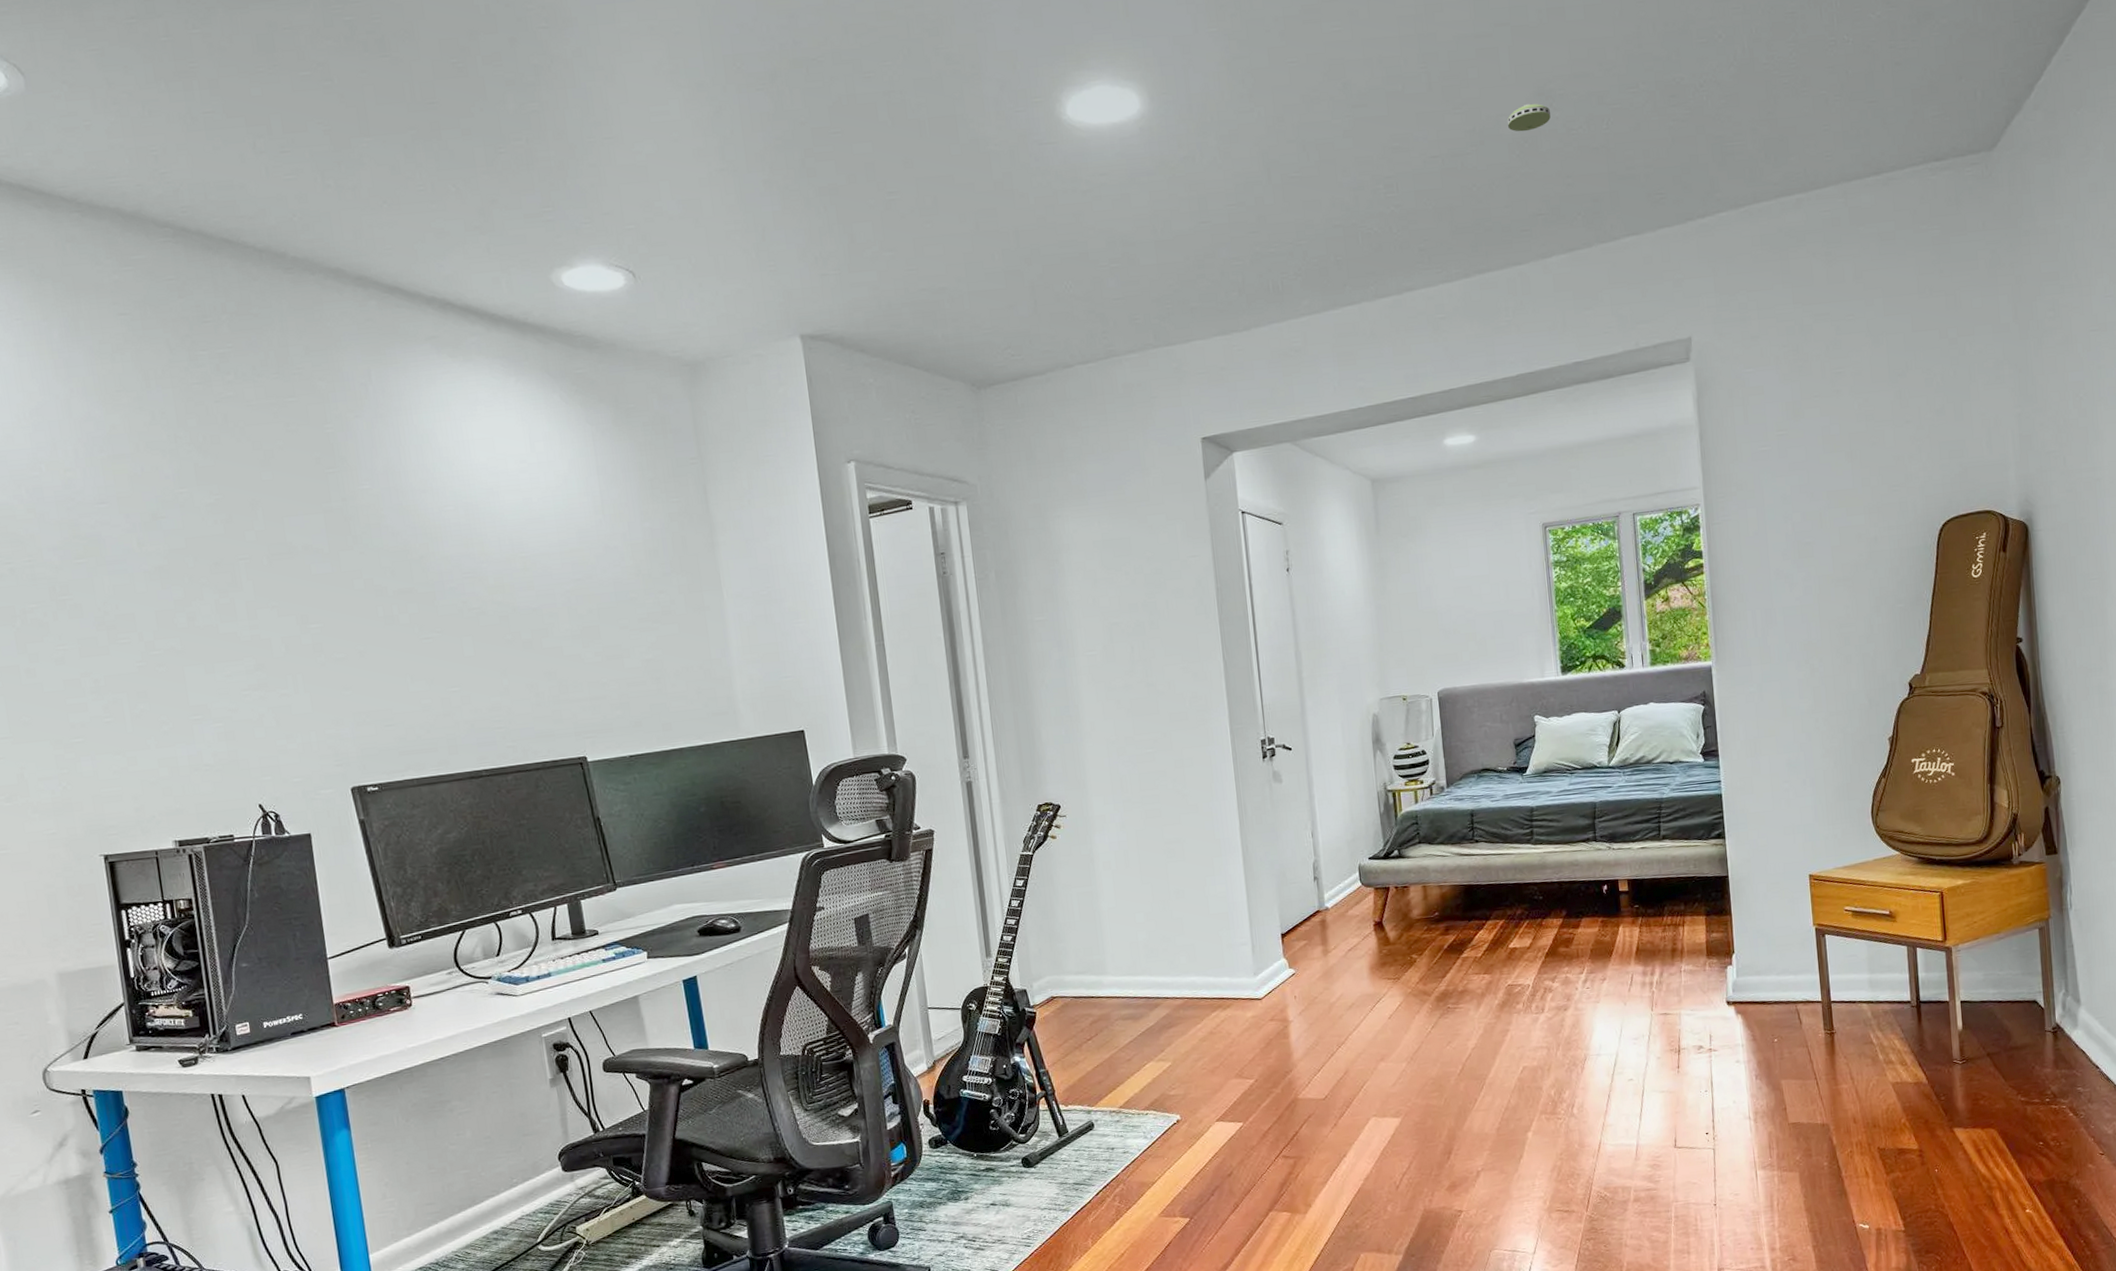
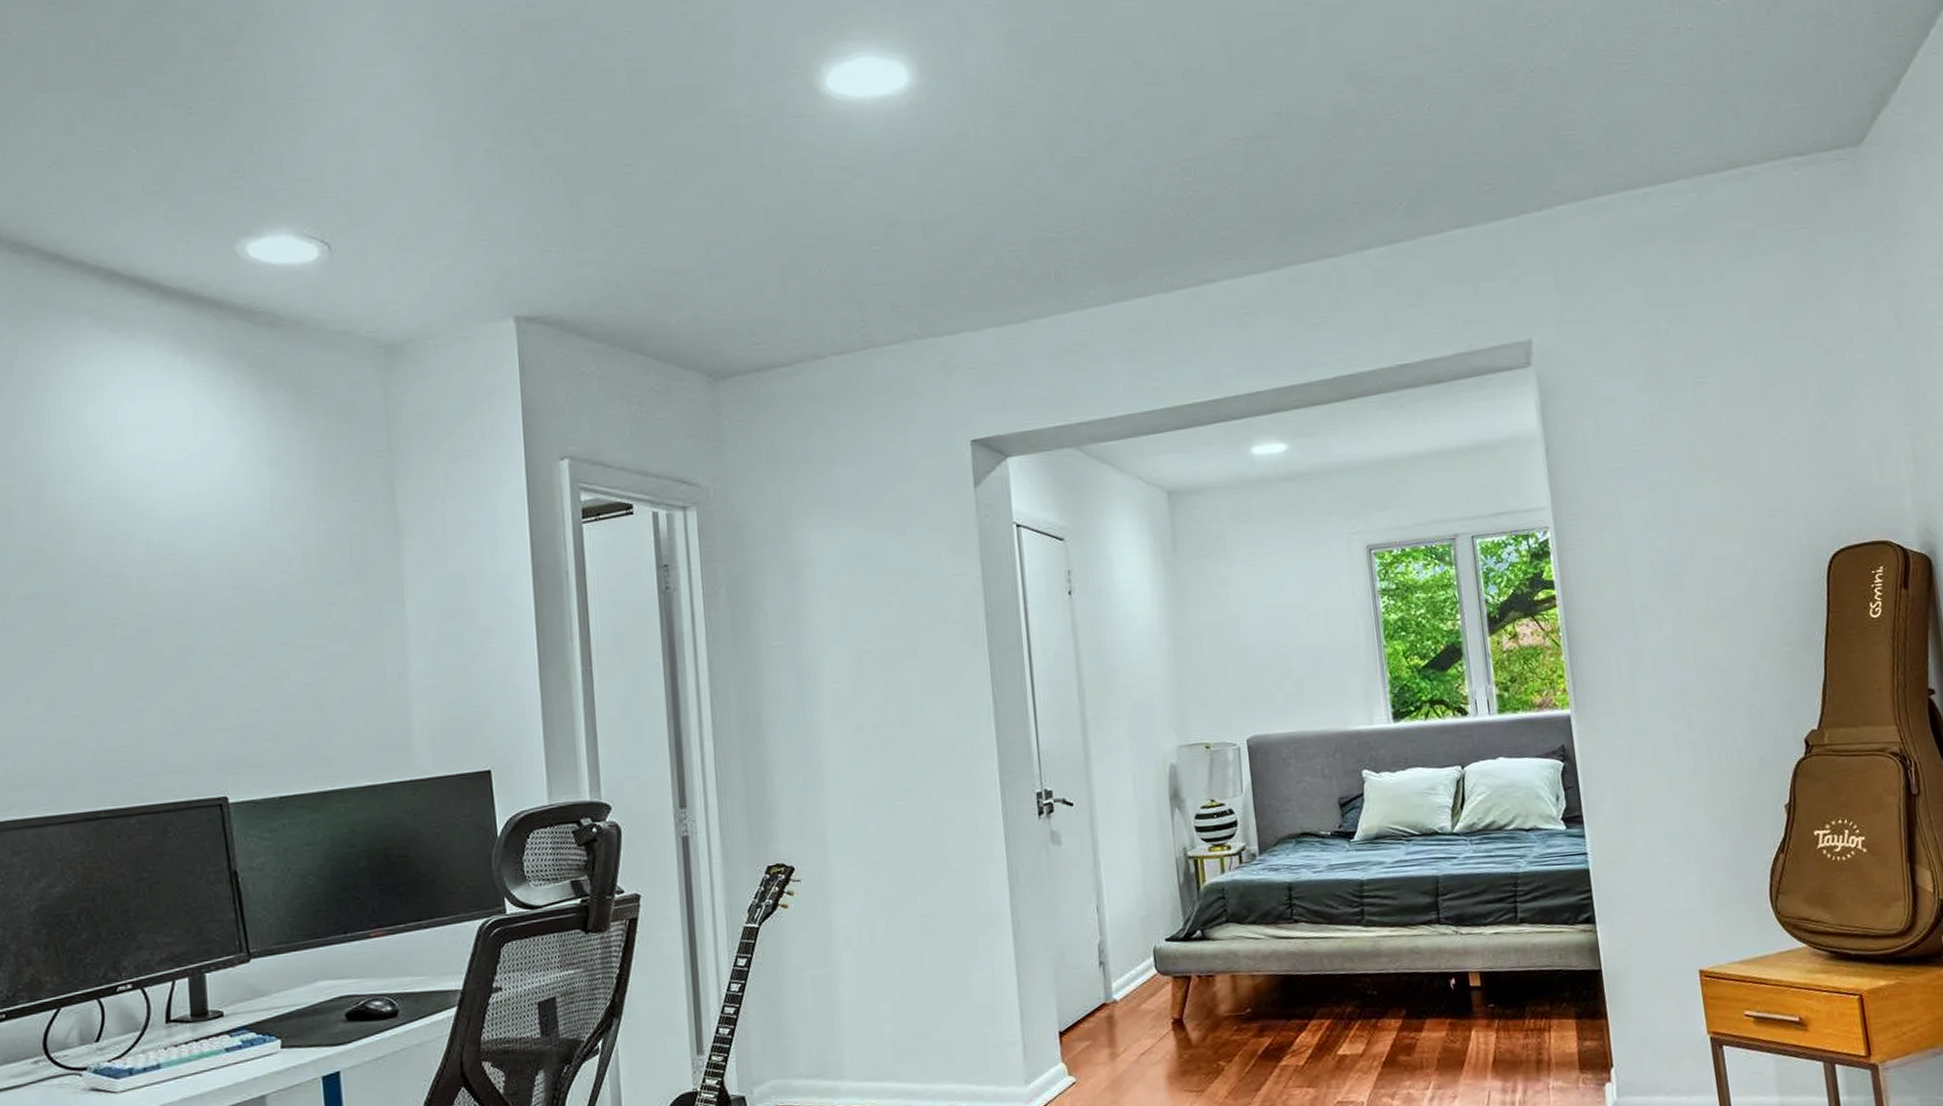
smoke detector: present [1507,103,1551,132] -> none [1317,85,1366,116]

